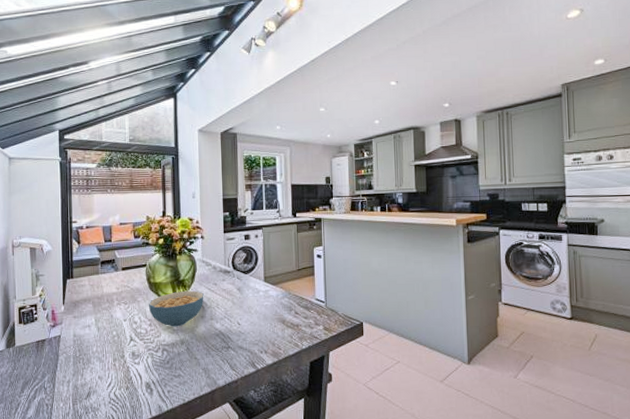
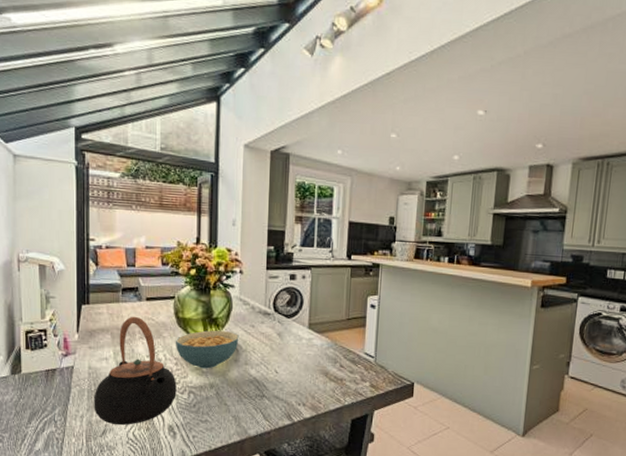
teapot: none [79,285,152,387] -> present [94,316,177,426]

